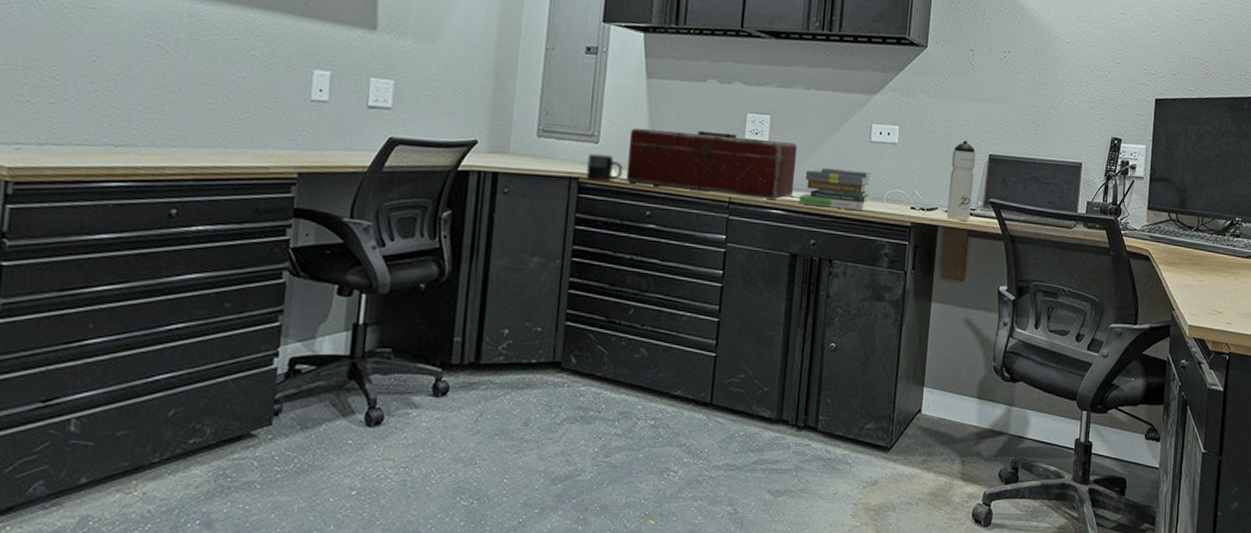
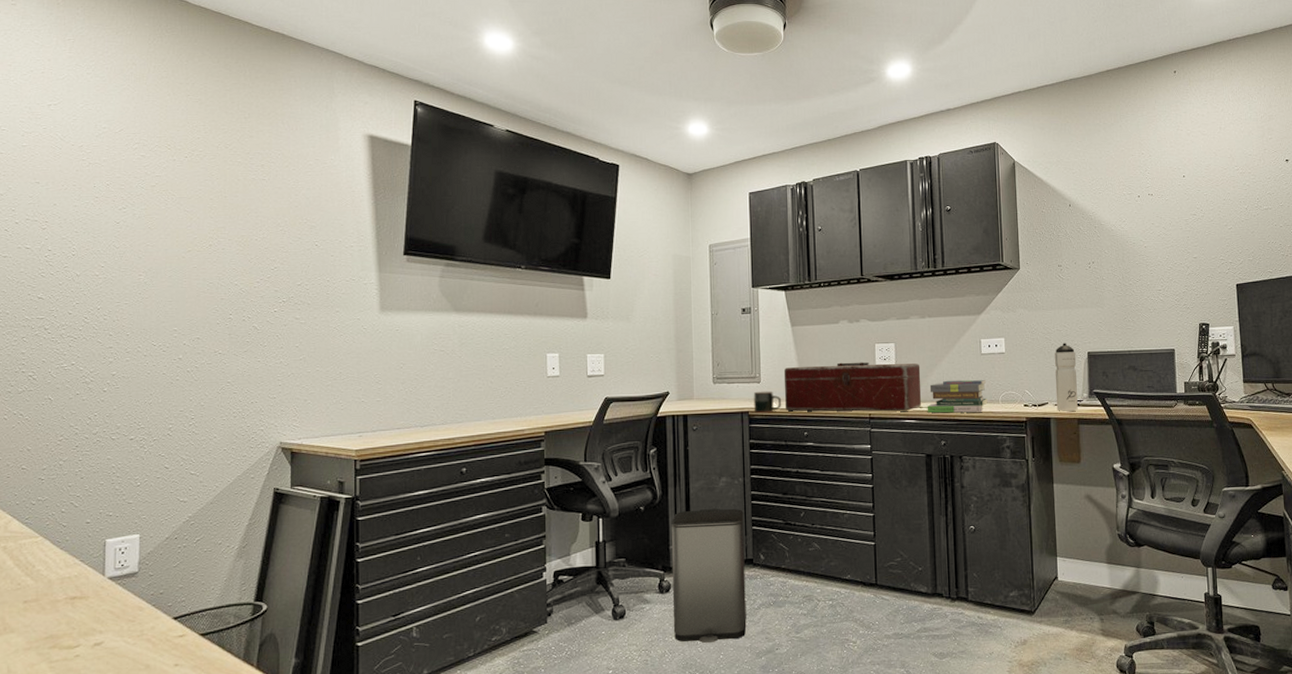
pedal bin: none [445,294,557,464] -> present [671,508,747,644]

